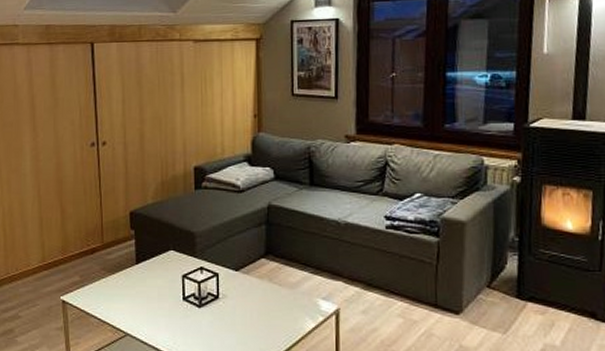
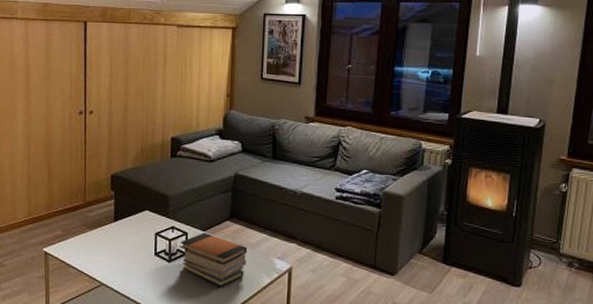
book stack: none [210,273,288,334] -> present [180,233,248,287]

